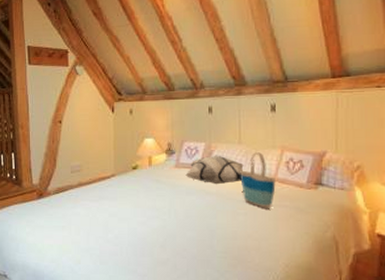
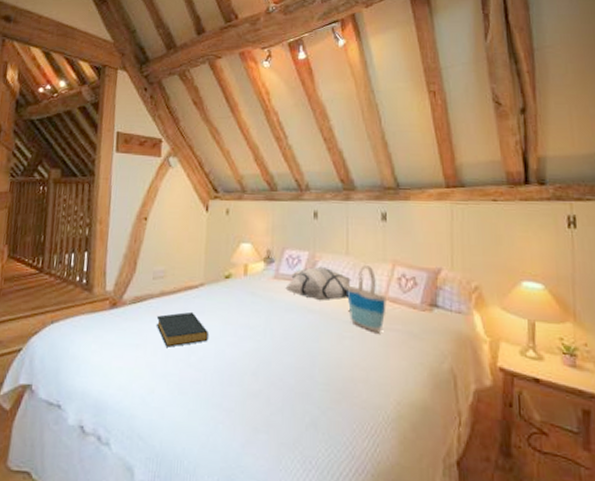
hardback book: none [77,198,121,228] -> present [156,311,208,347]

